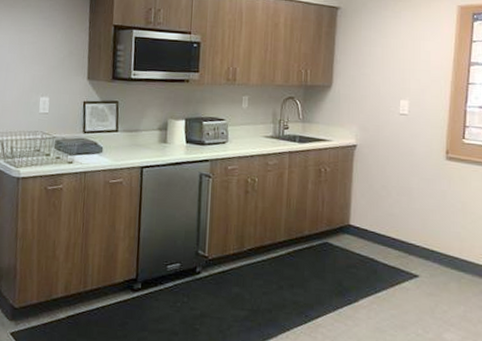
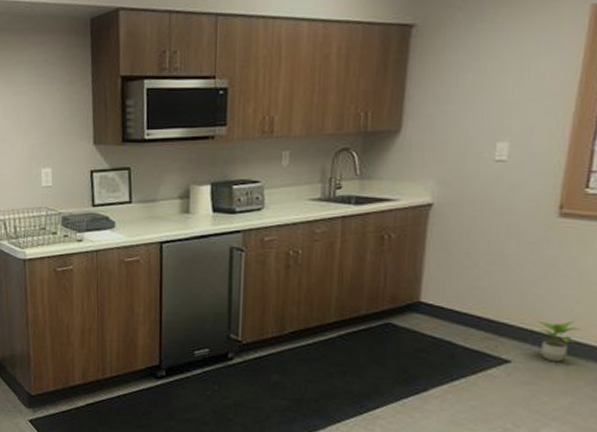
potted plant: none [436,242,468,277] -> present [538,320,582,363]

